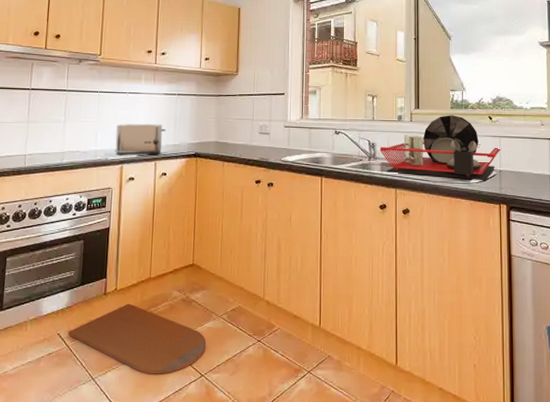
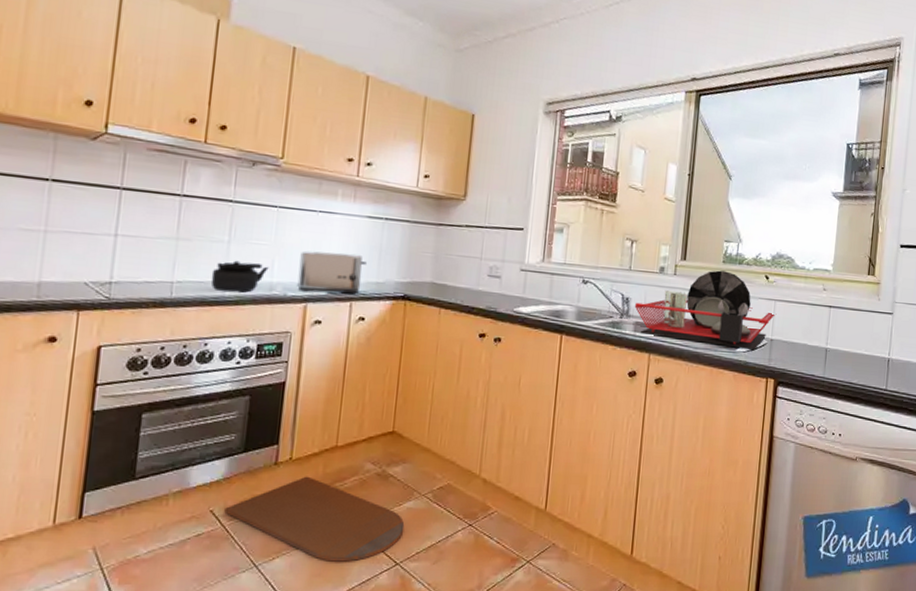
kettle: none [52,135,94,160] -> present [210,260,269,293]

